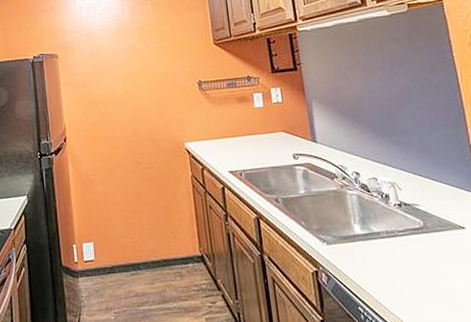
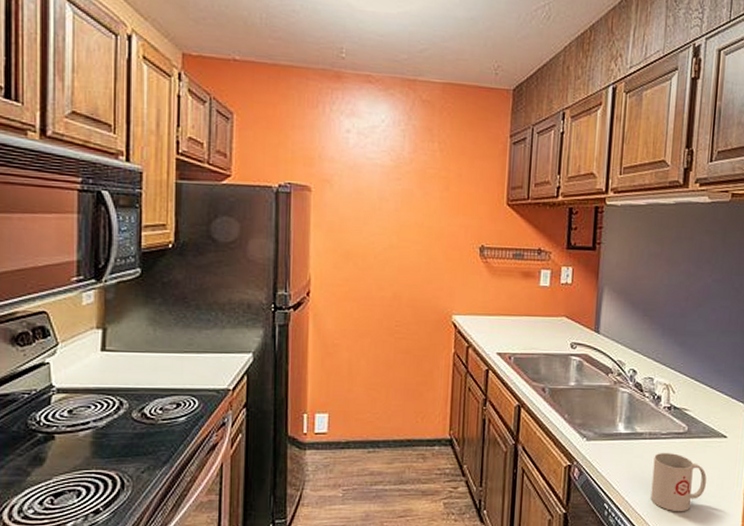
mug: none [396,249,458,311] -> present [650,453,707,512]

